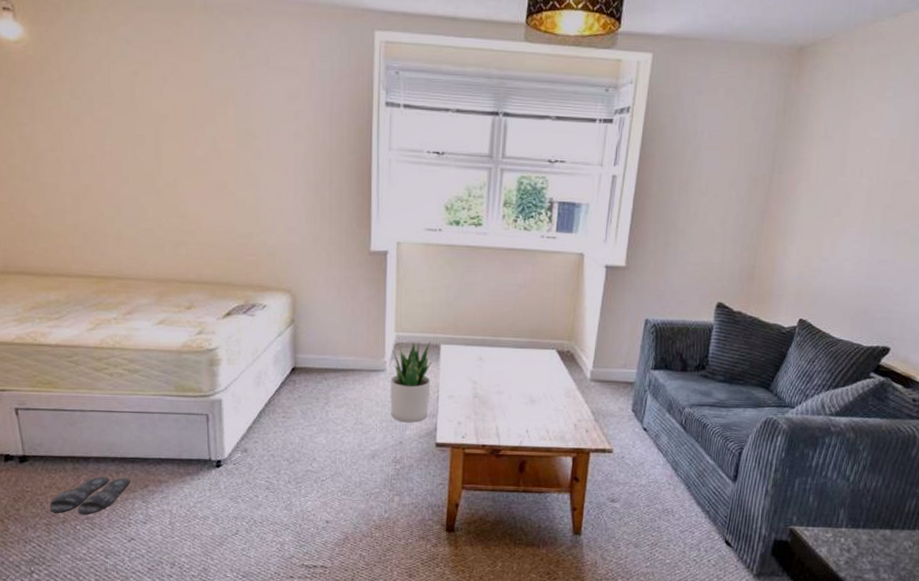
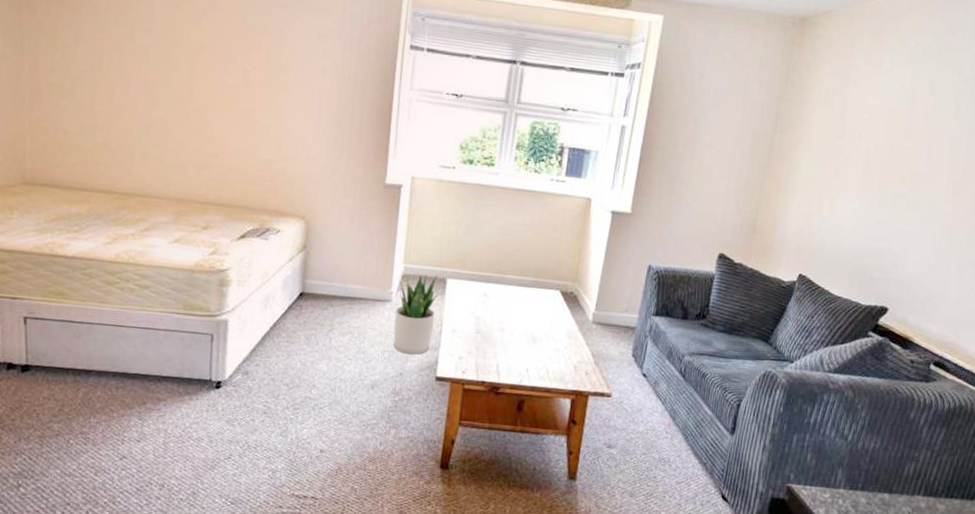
slippers: present [50,476,130,515] -> none [45,390,129,429]

